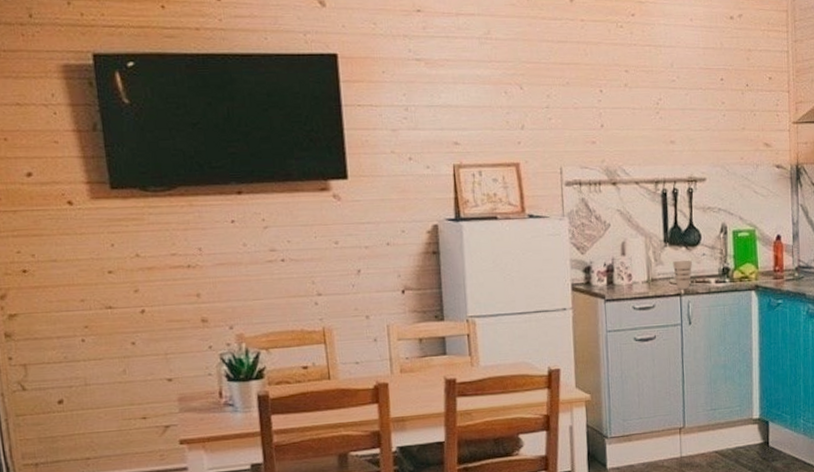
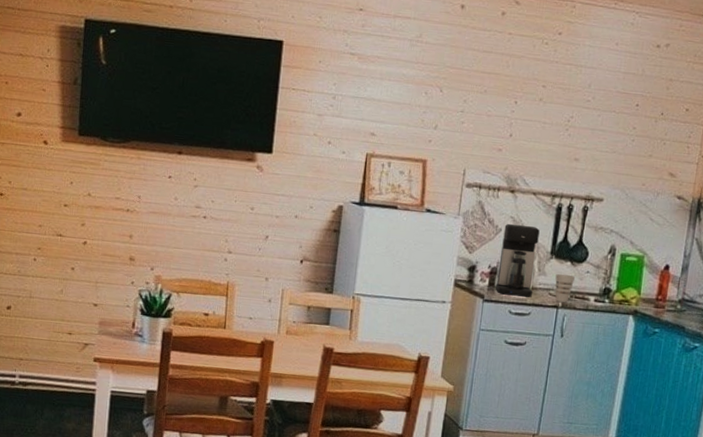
coffee maker: none [612,216,653,291] -> present [495,223,540,297]

